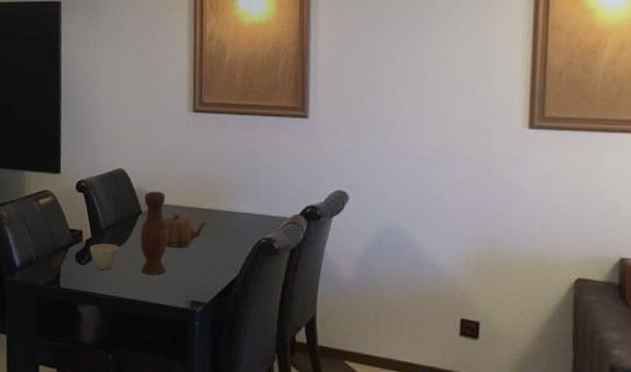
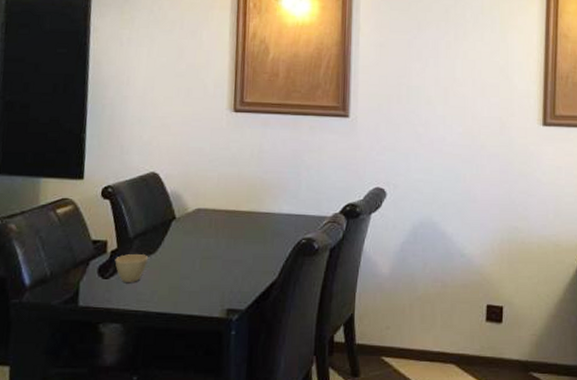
vase: present [140,191,168,275] -> none [173,194,204,284]
teapot: present [163,214,208,247] -> none [199,218,247,253]

